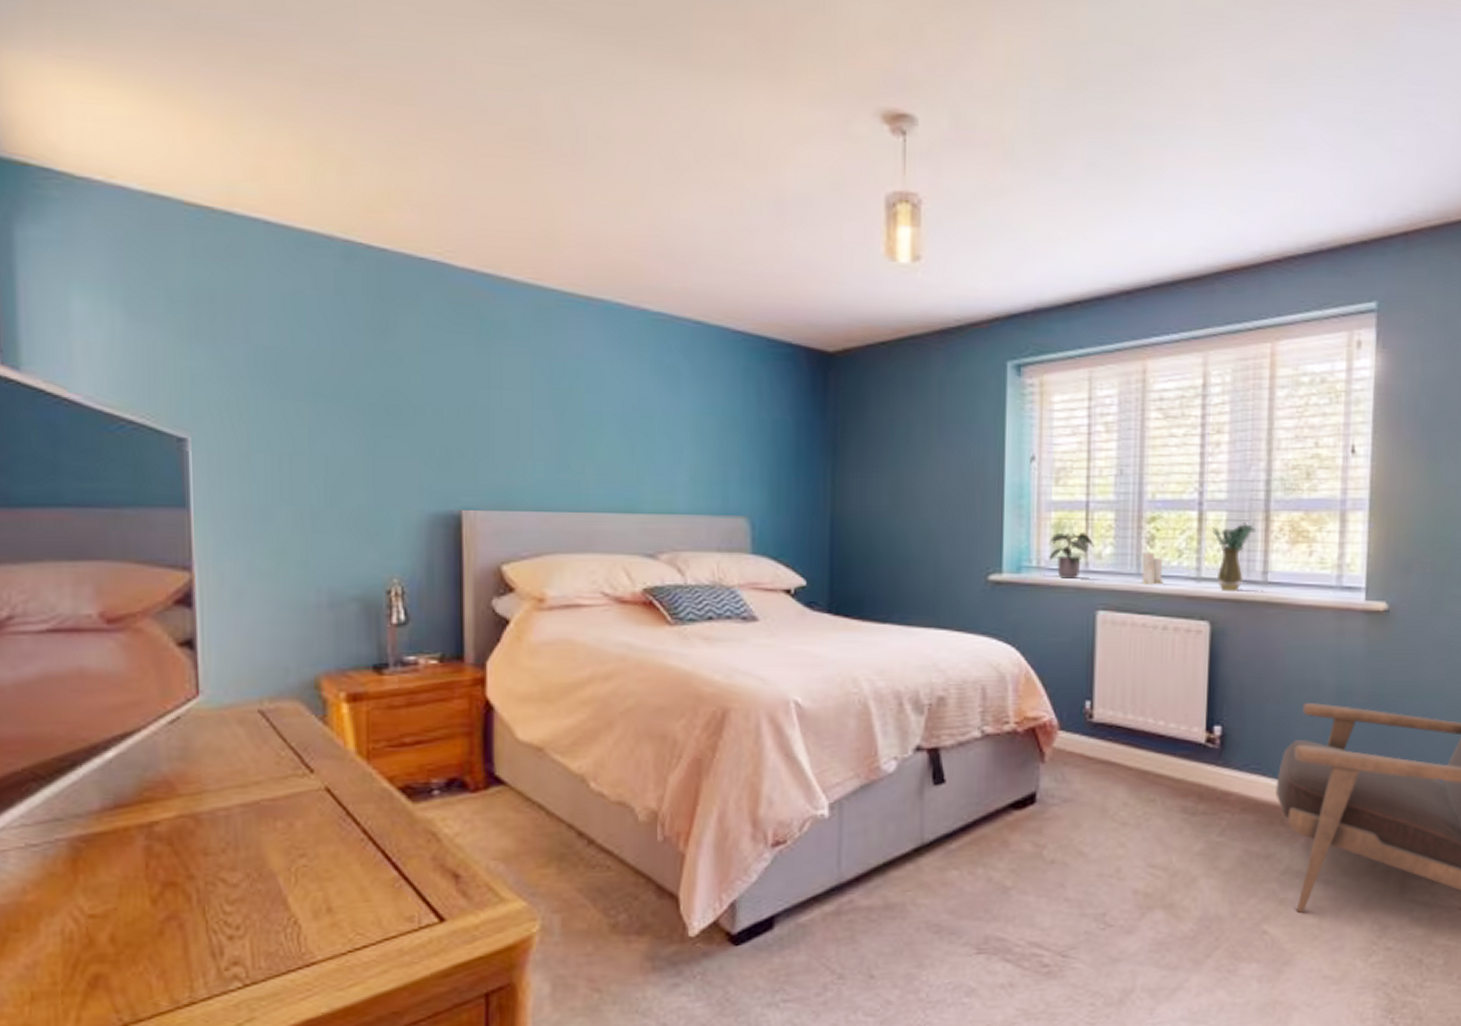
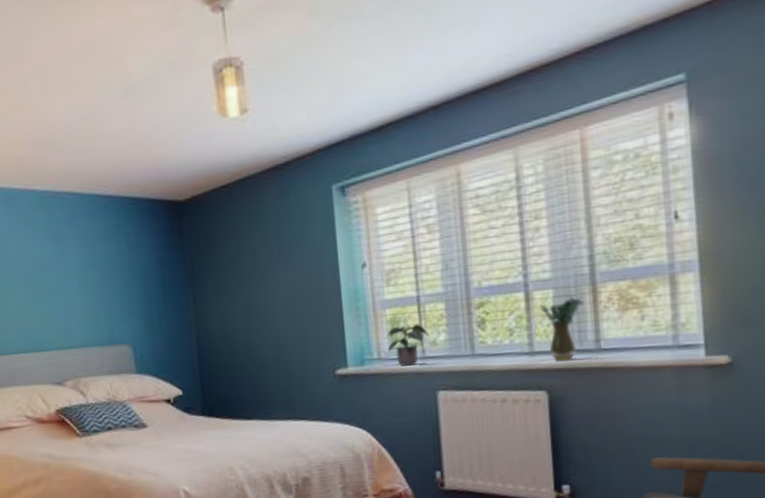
candle: present [1142,551,1164,585] -> none [475,333,498,364]

